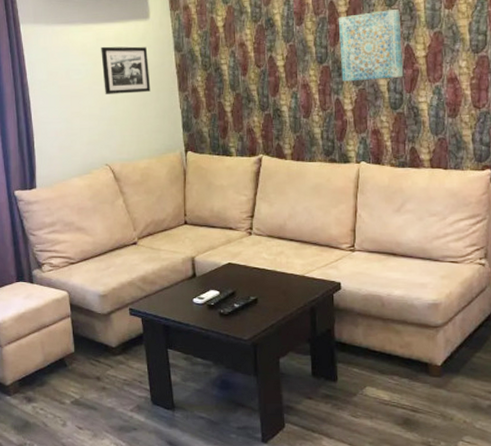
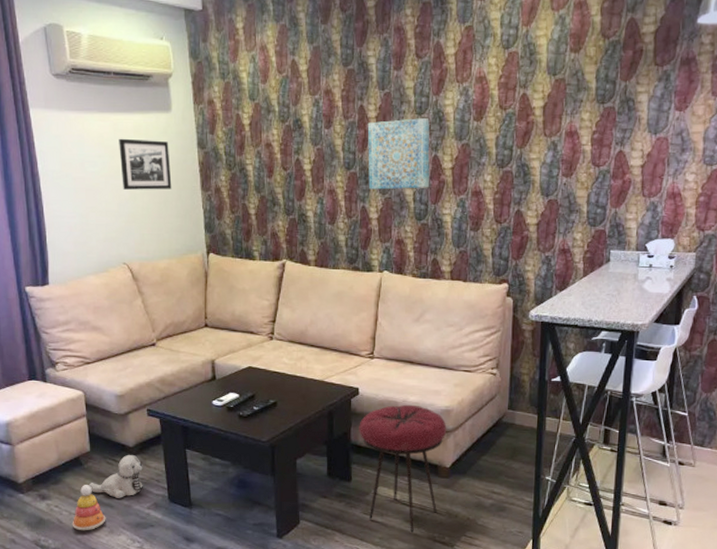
stacking toy: none [56,387,90,435] -> present [72,485,106,531]
plush toy: none [72,355,126,400] -> present [88,454,143,498]
stool: none [342,298,436,437] -> present [359,404,447,533]

